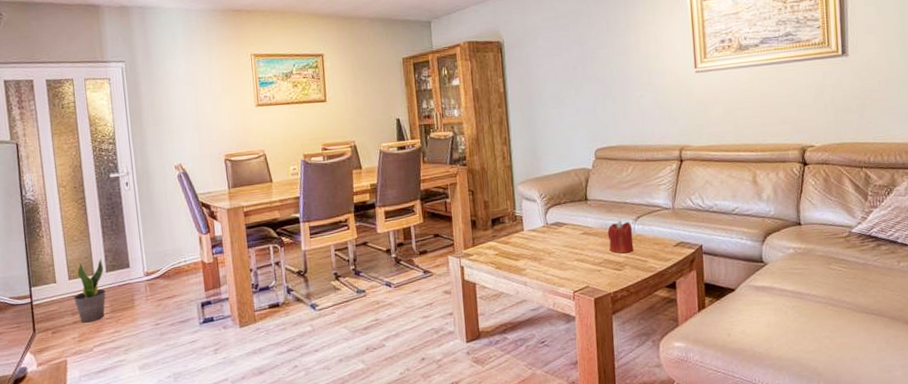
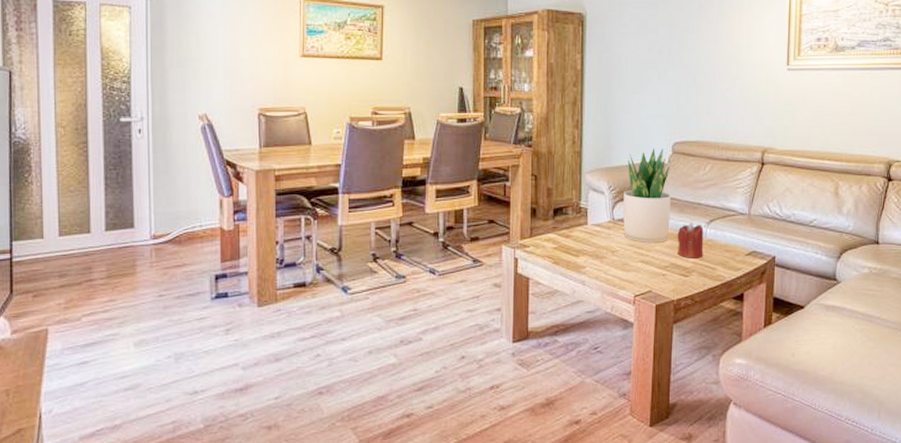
potted plant: present [73,259,106,323] -> none [62,215,103,288]
planter: none [554,156,600,244] -> present [623,148,671,244]

